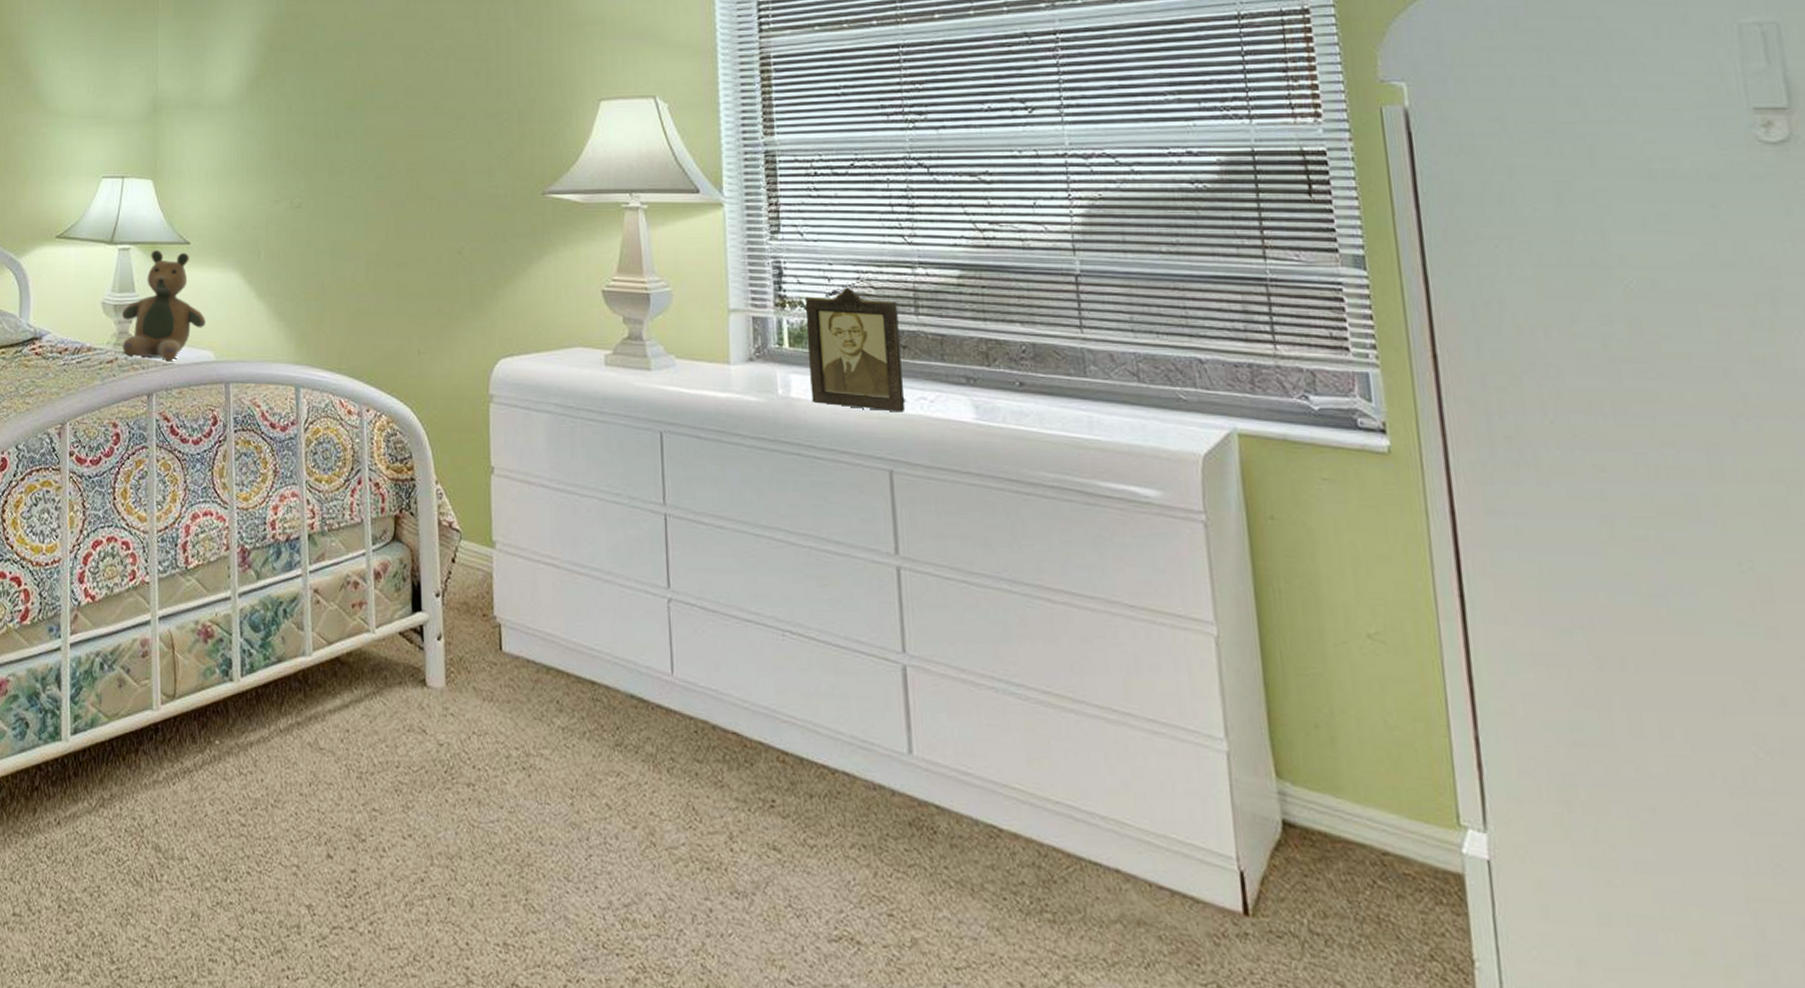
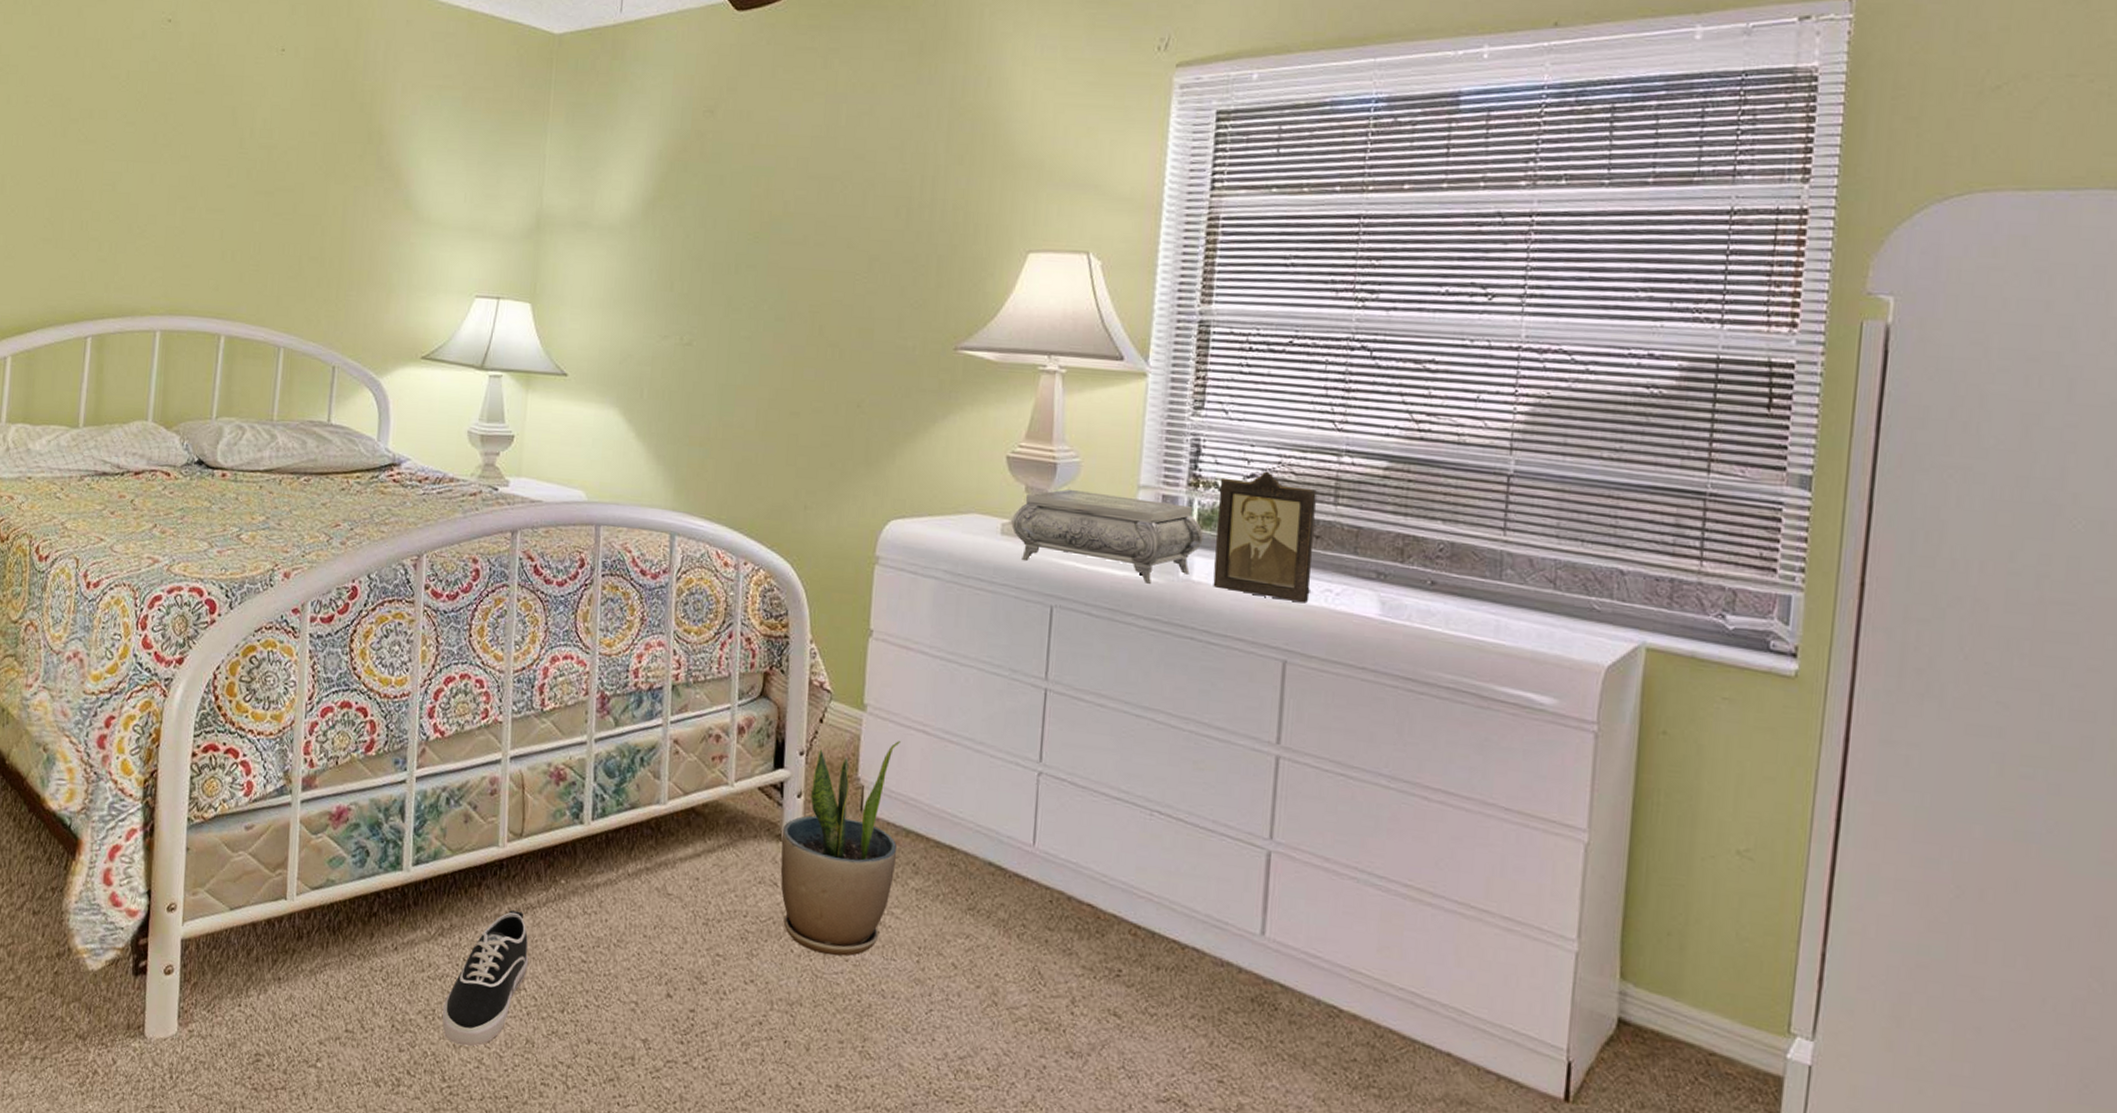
shoe: none [108,775,189,924] -> present [442,910,529,1046]
teddy bear: present [121,250,205,361] -> none [487,380,579,498]
potted plant: none [426,576,540,803] -> present [780,741,900,956]
jewelry box: none [614,317,796,403] -> present [1011,489,1203,584]

